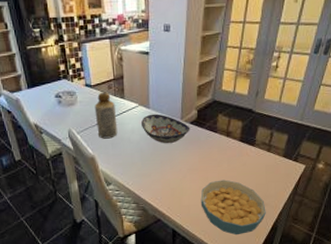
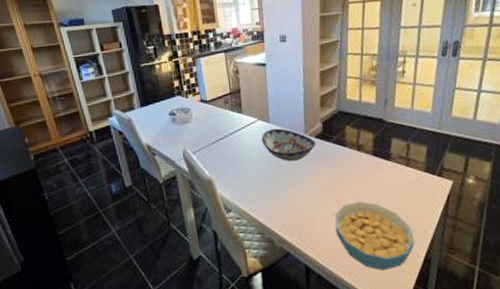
bottle: present [94,92,118,139] -> none [210,107,237,159]

